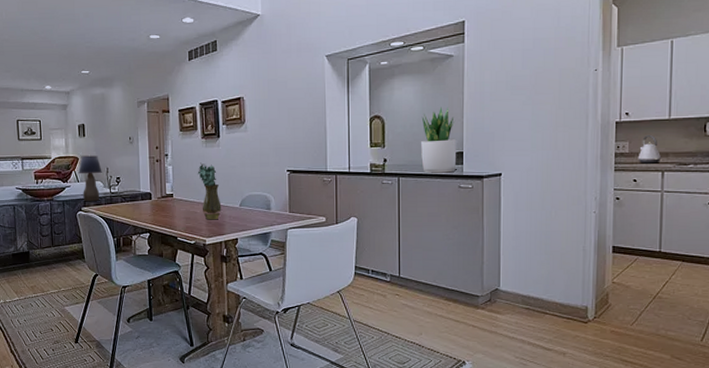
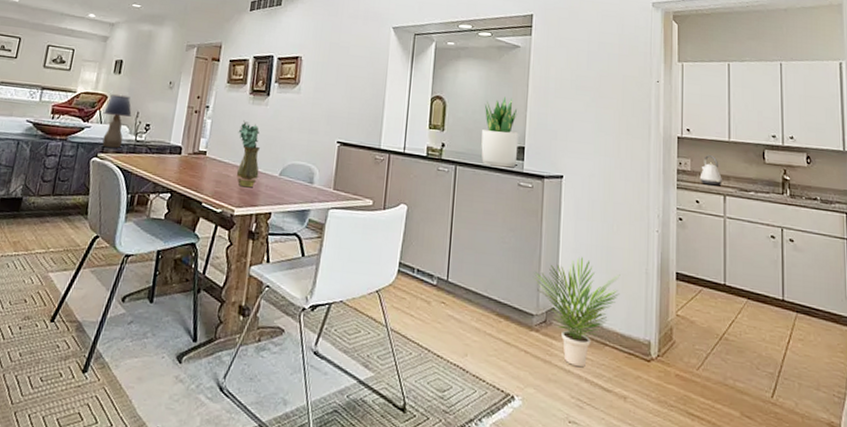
potted plant: none [478,243,559,334] -> present [534,257,621,368]

